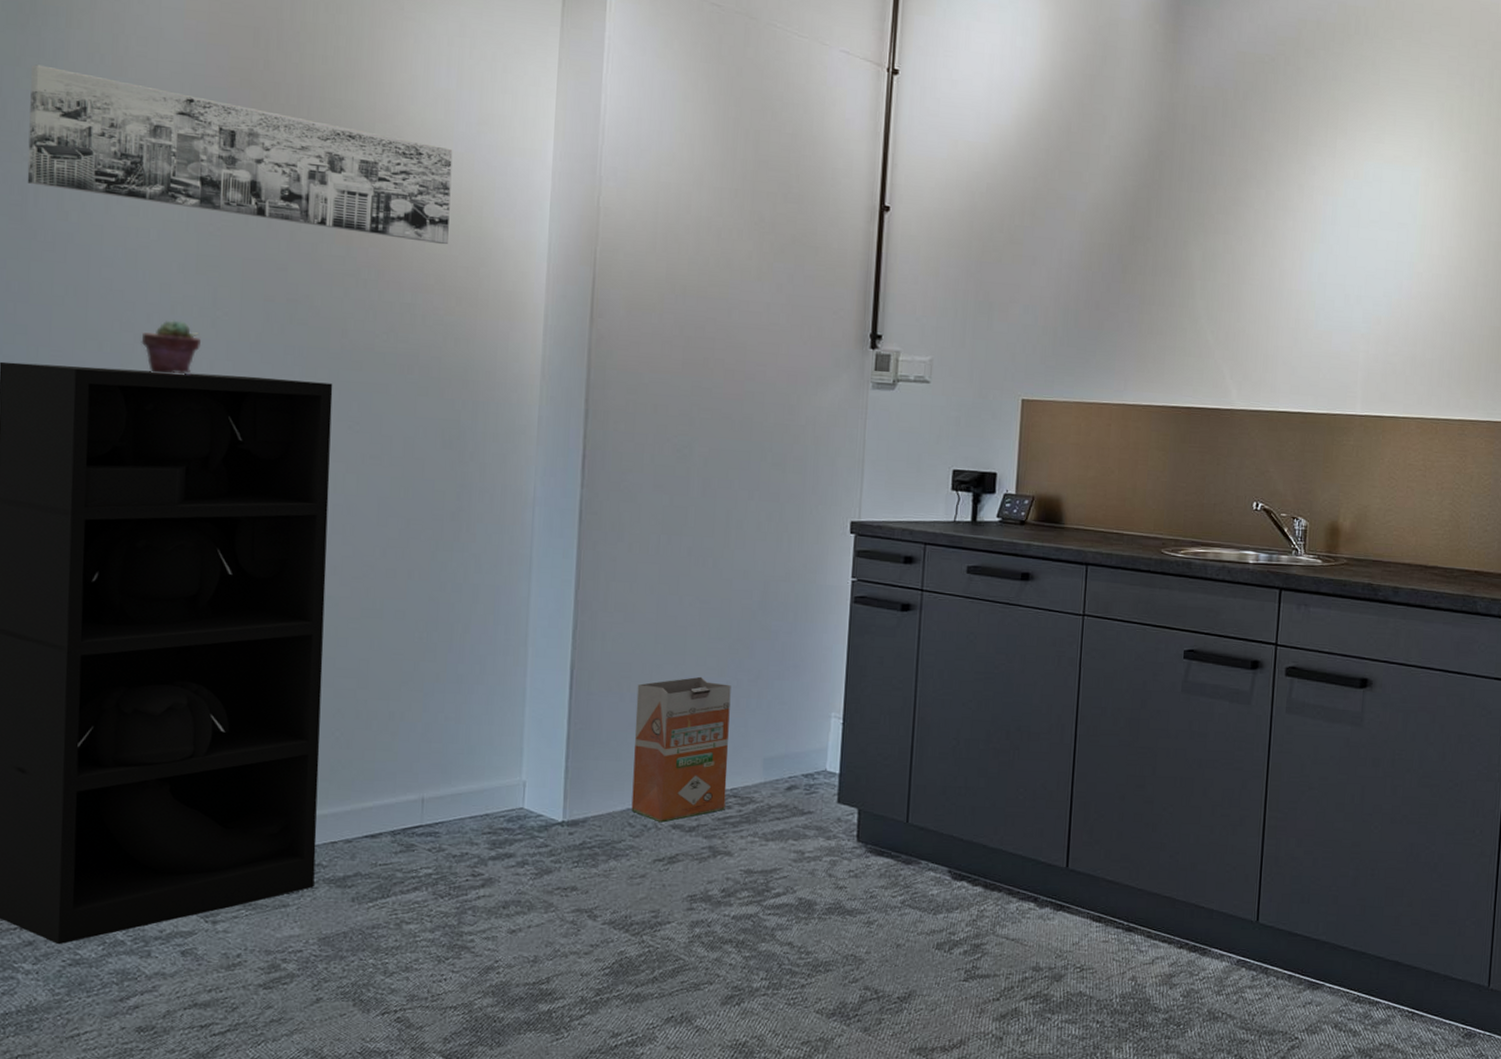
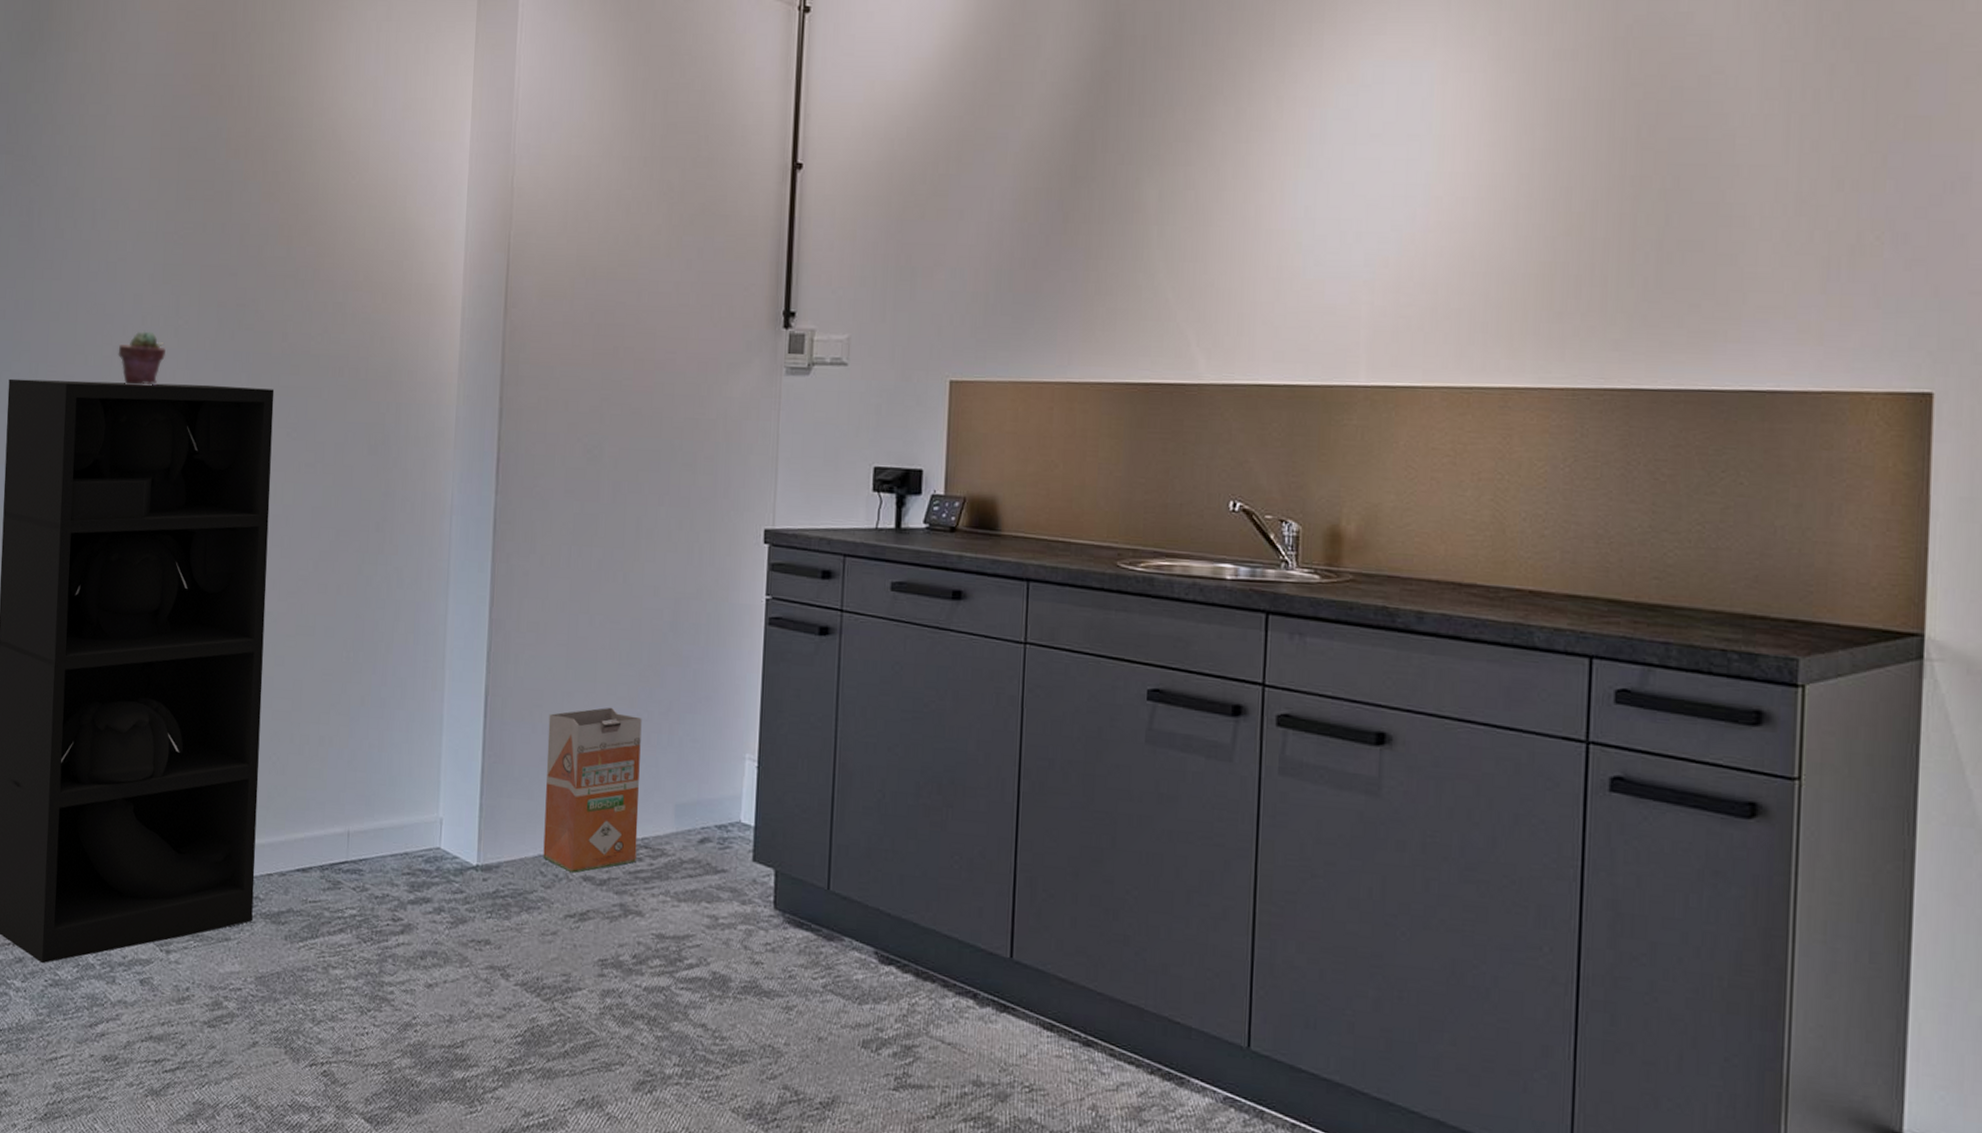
wall art: present [27,64,453,245] -> none [33,89,380,239]

